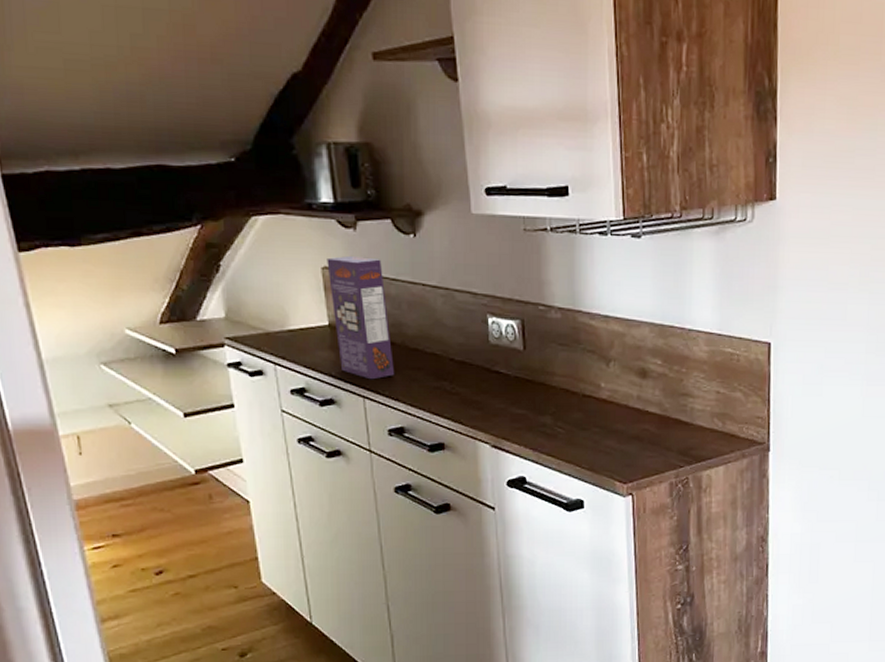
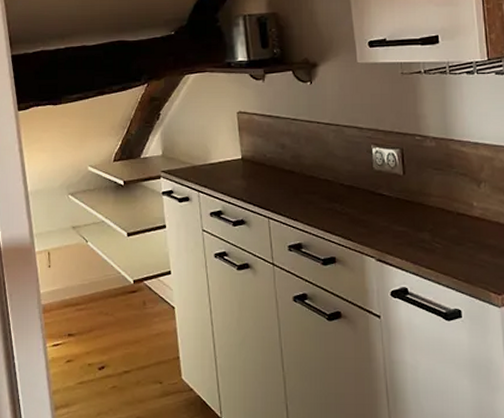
cereal box: present [327,256,394,380] -> none [241,102,293,203]

